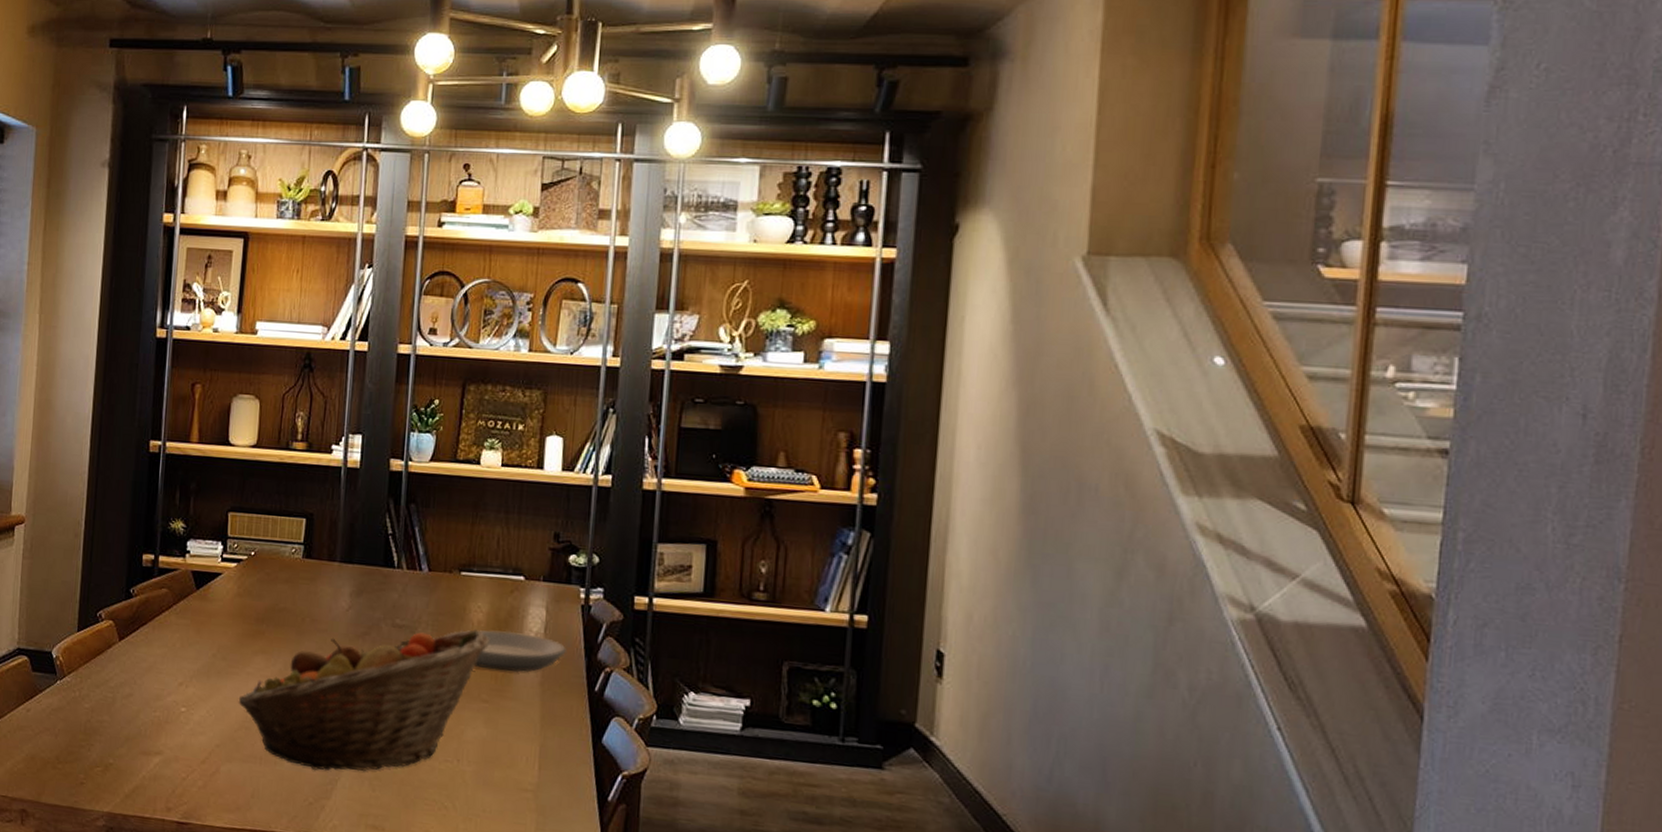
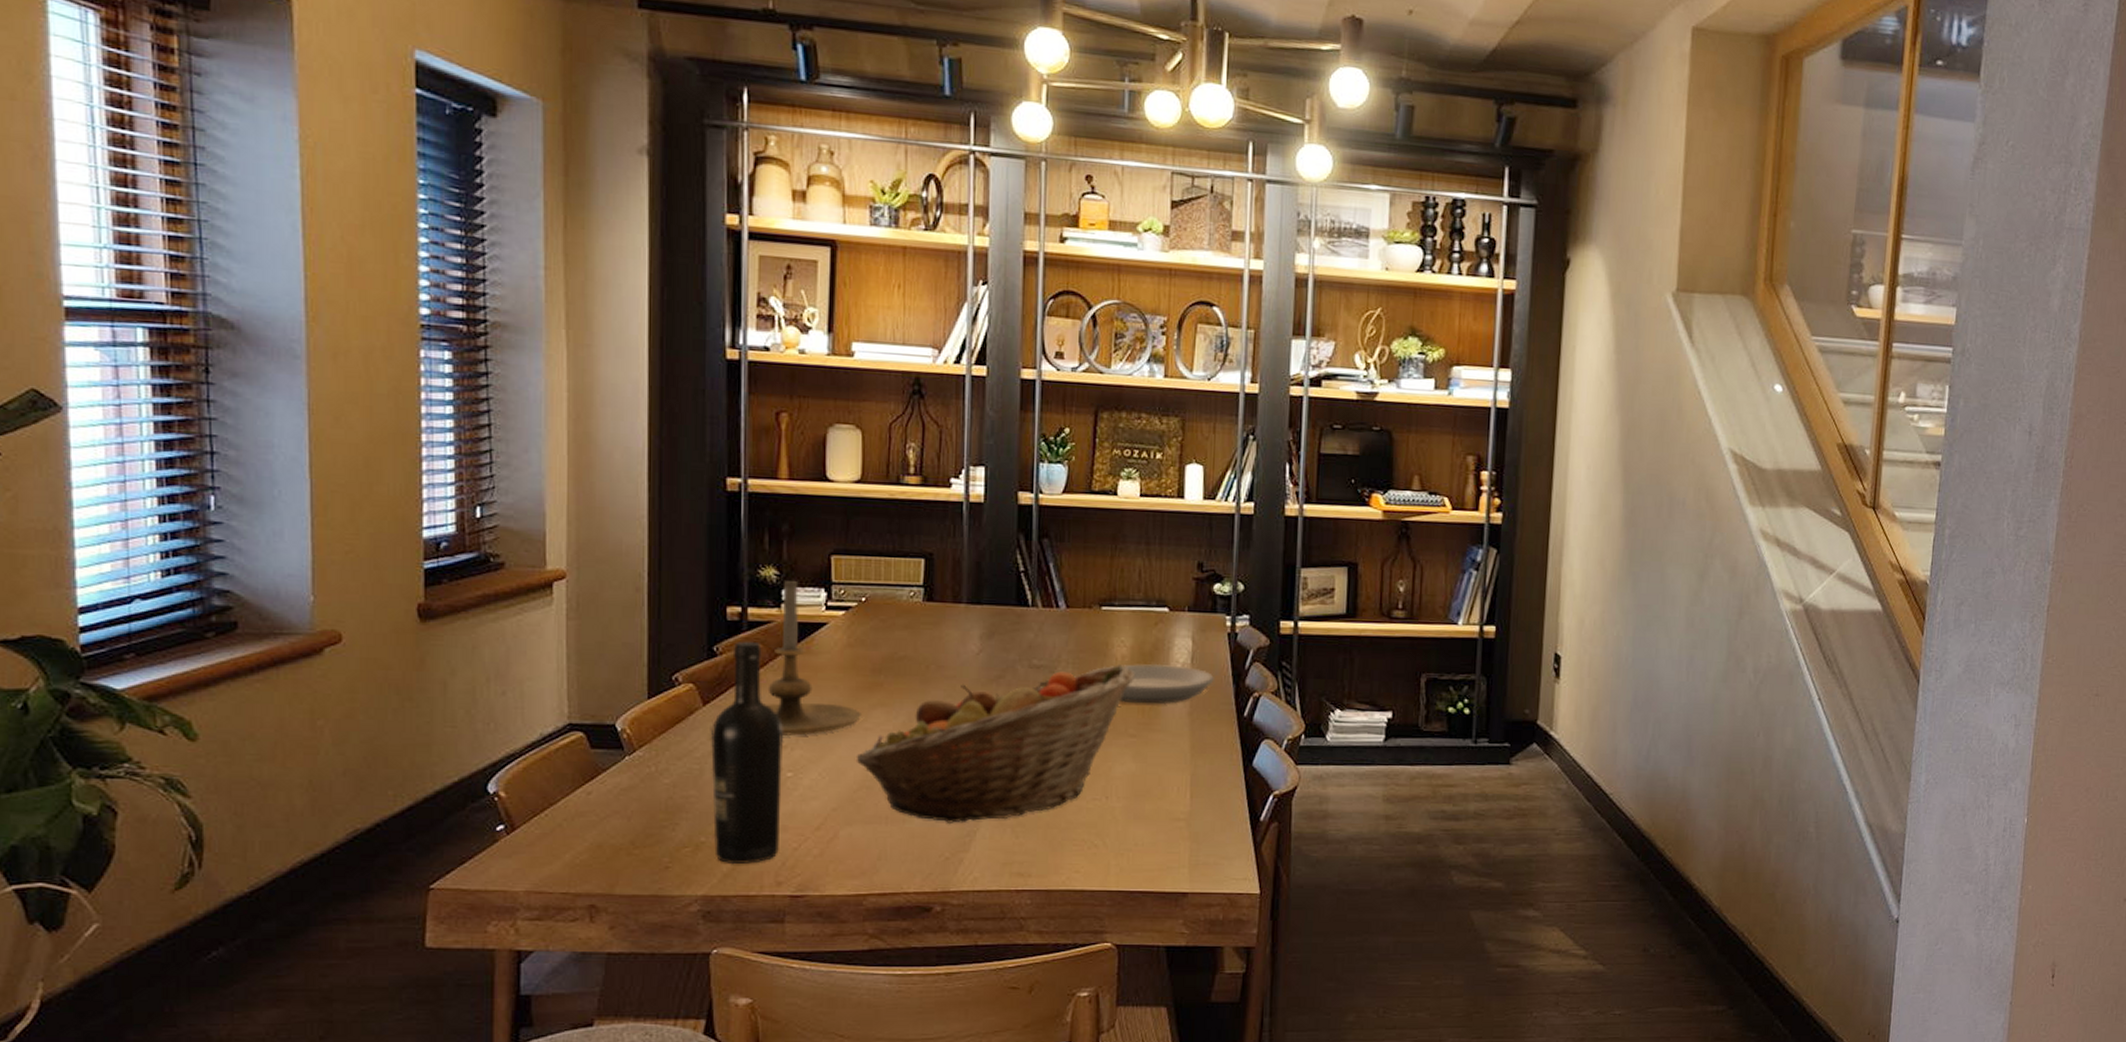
wine bottle: none [119,585,181,788] -> present [710,641,784,865]
candle holder: none [129,532,245,675] -> present [717,580,861,736]

